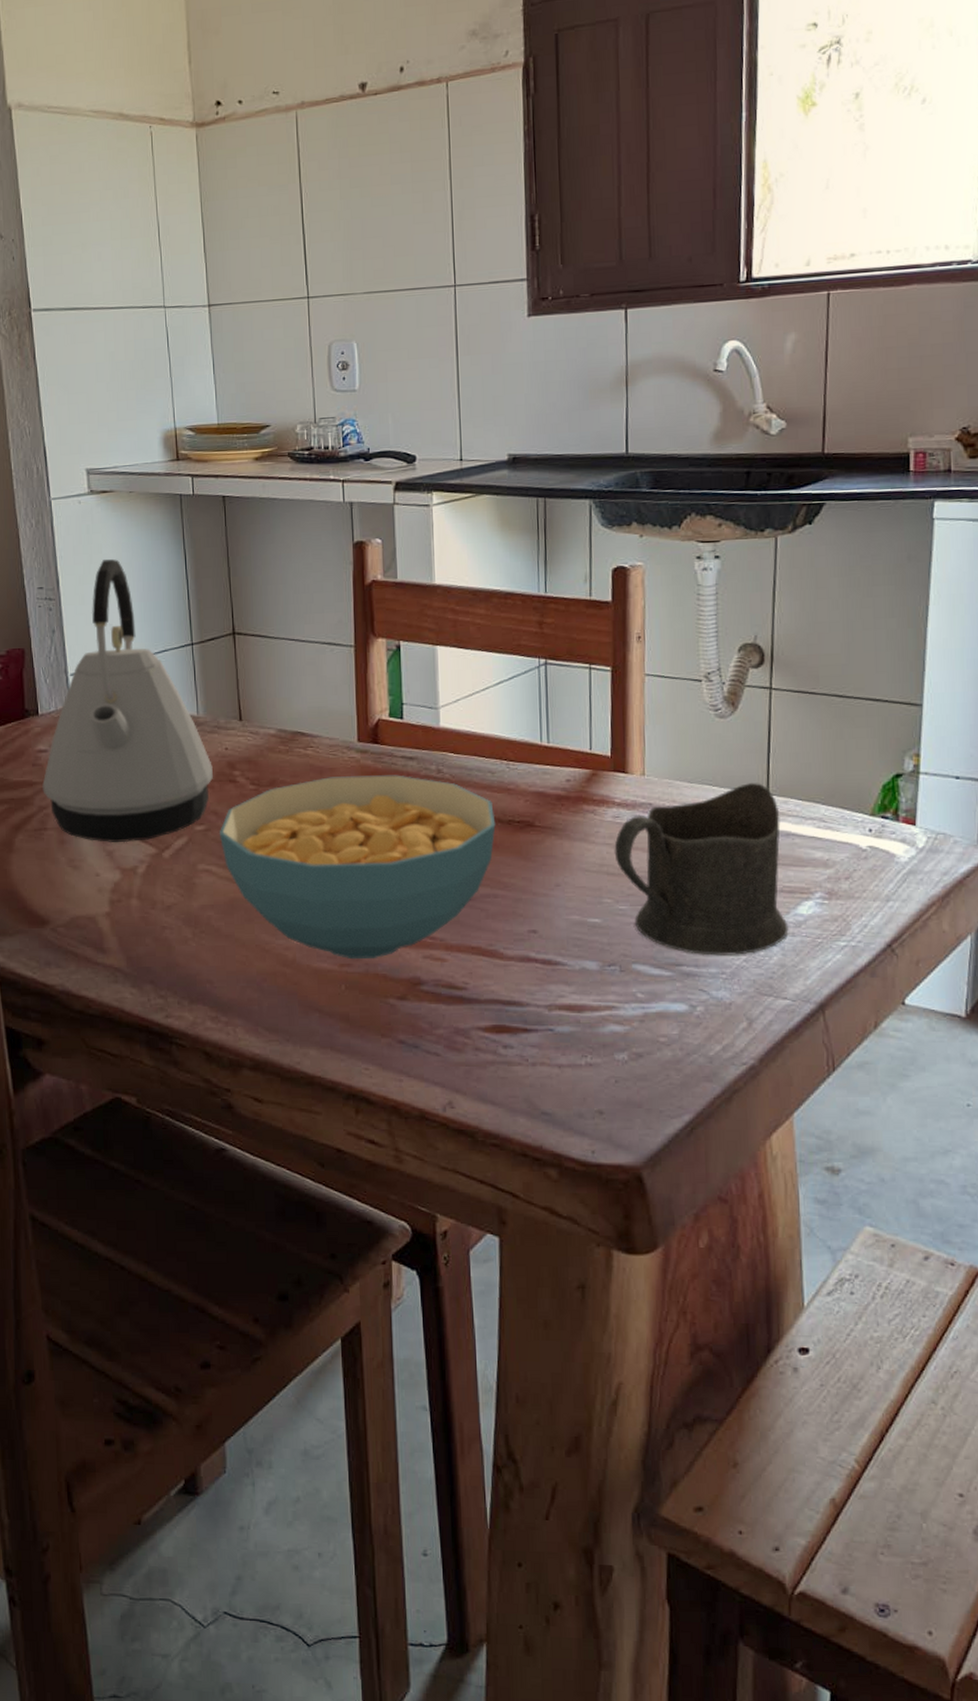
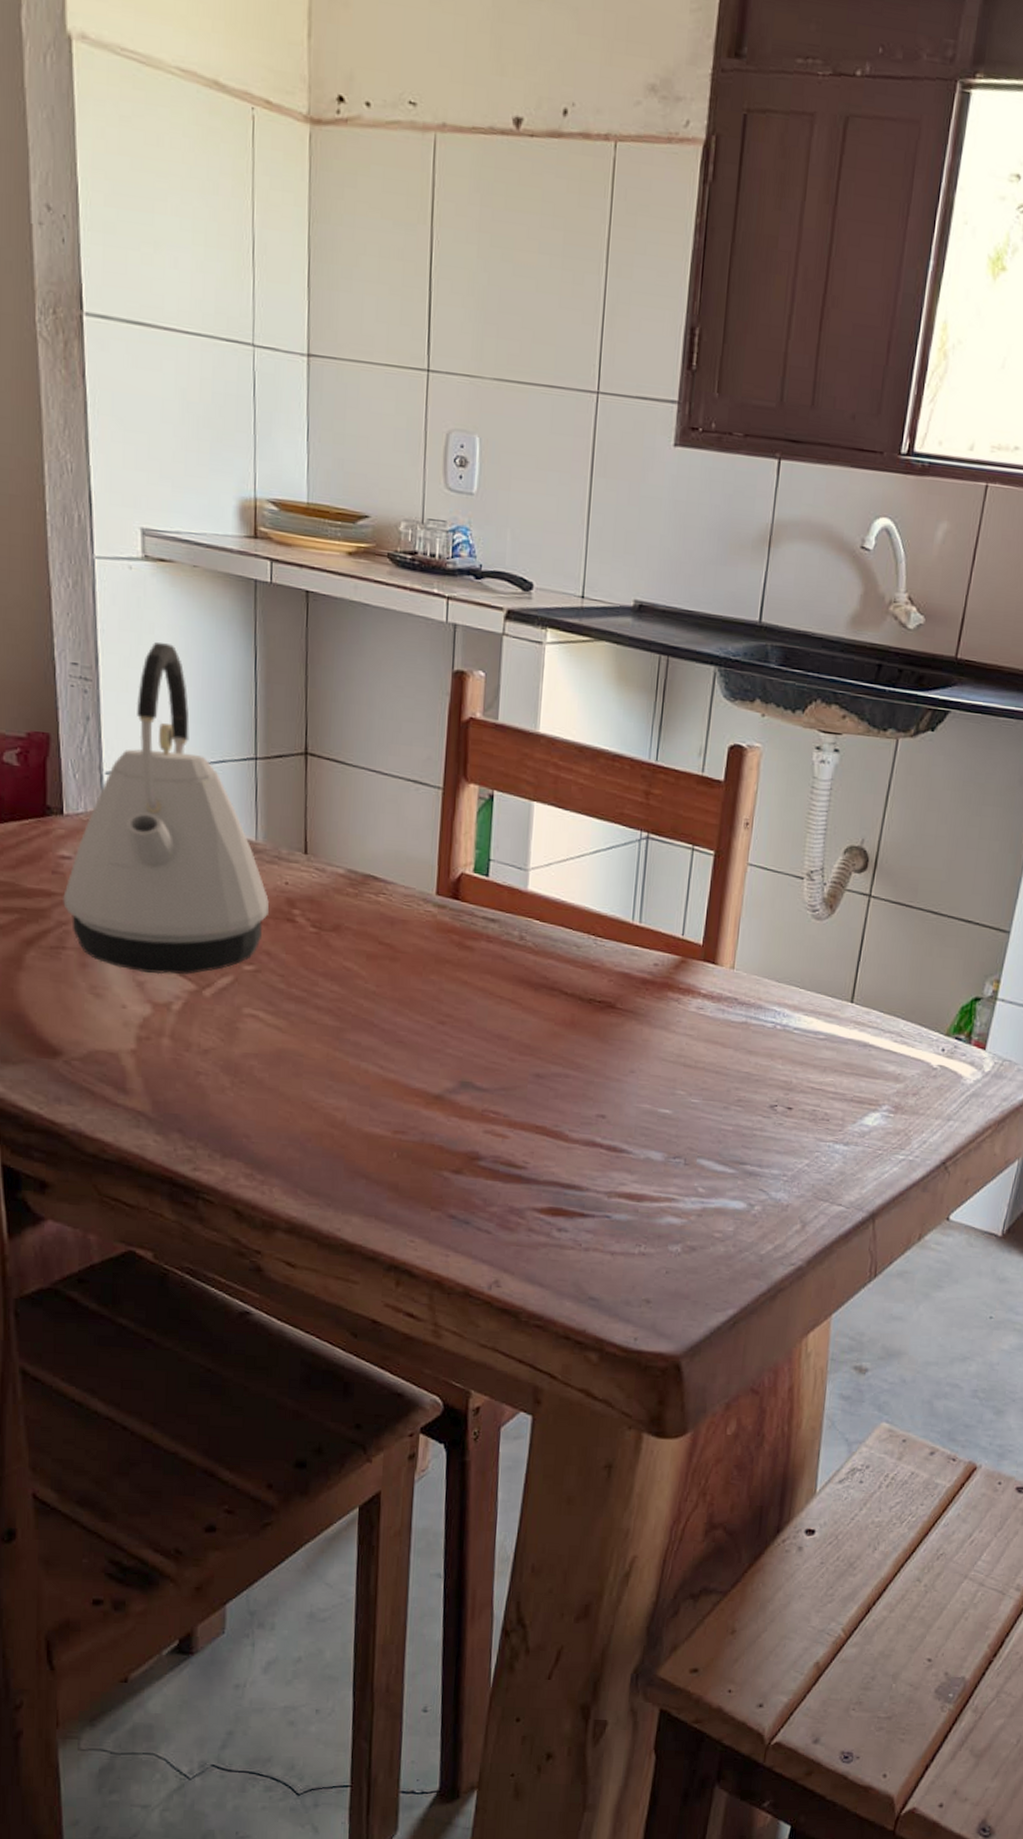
cereal bowl: present [219,775,496,960] -> none [270,929,576,1128]
cup: present [614,783,789,956] -> none [693,989,861,1159]

